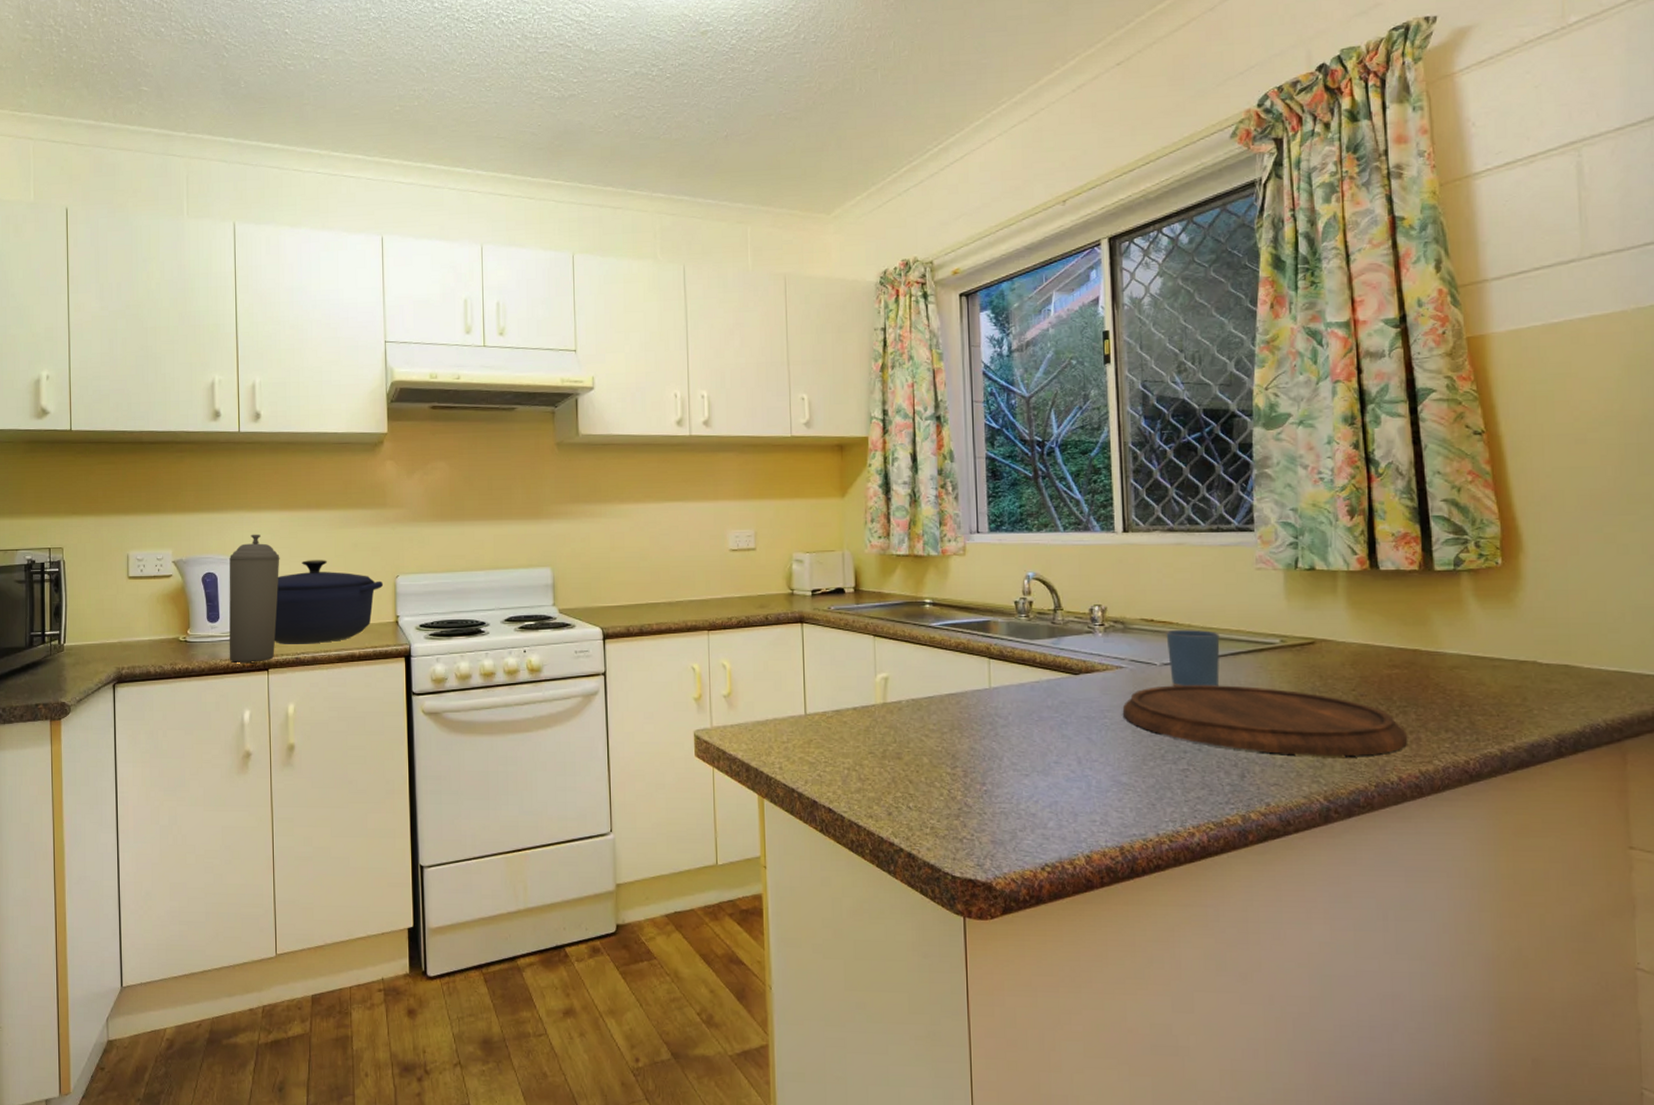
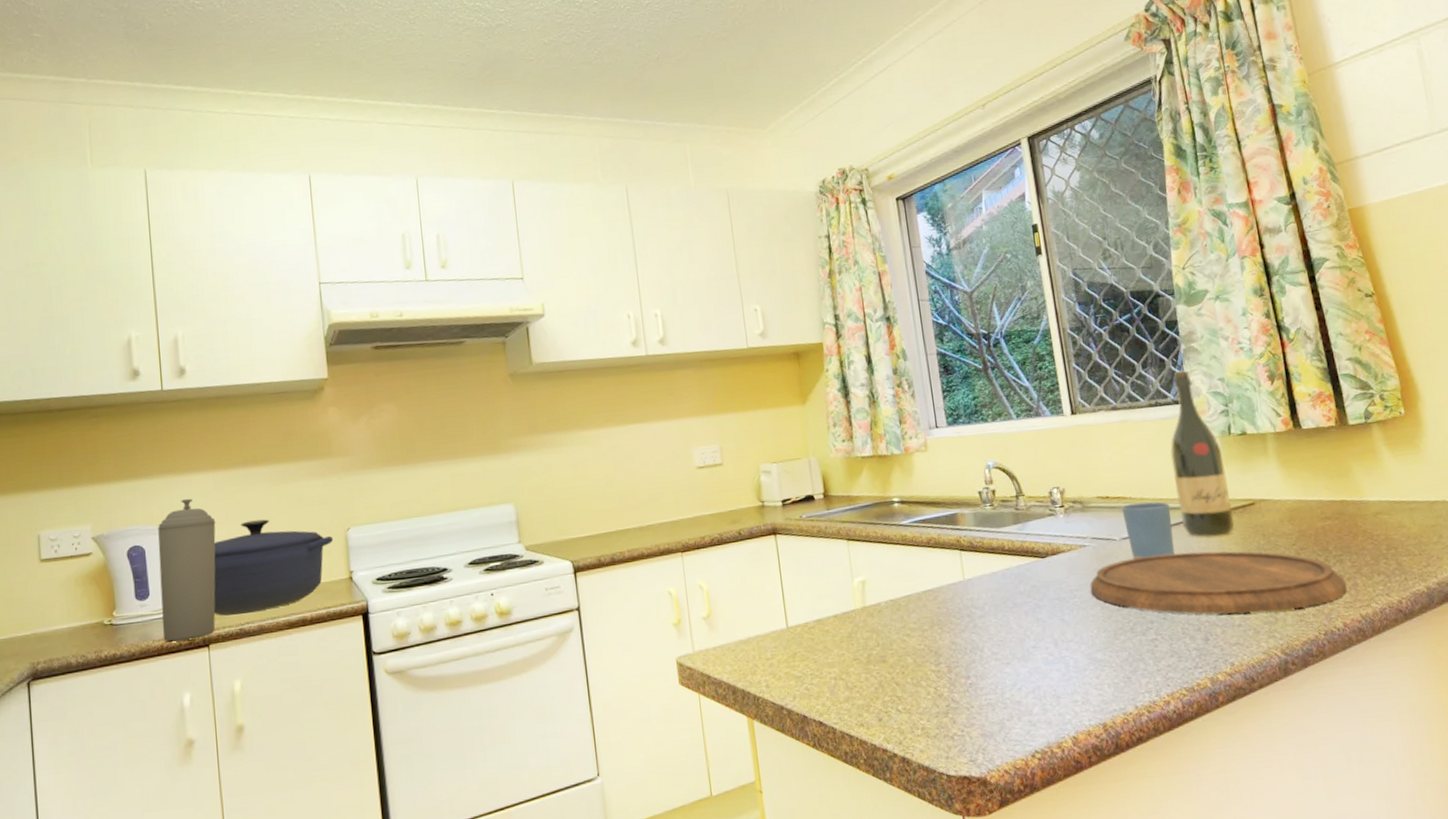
wine bottle: none [1226,497,1289,673] -> present [1170,370,1235,537]

